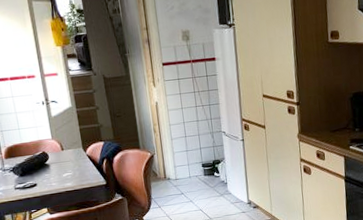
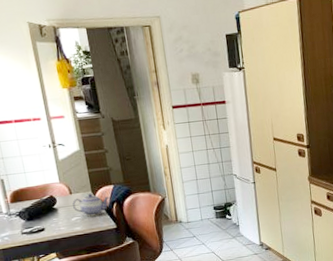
teapot: none [64,149,100,173] -> present [72,193,110,217]

